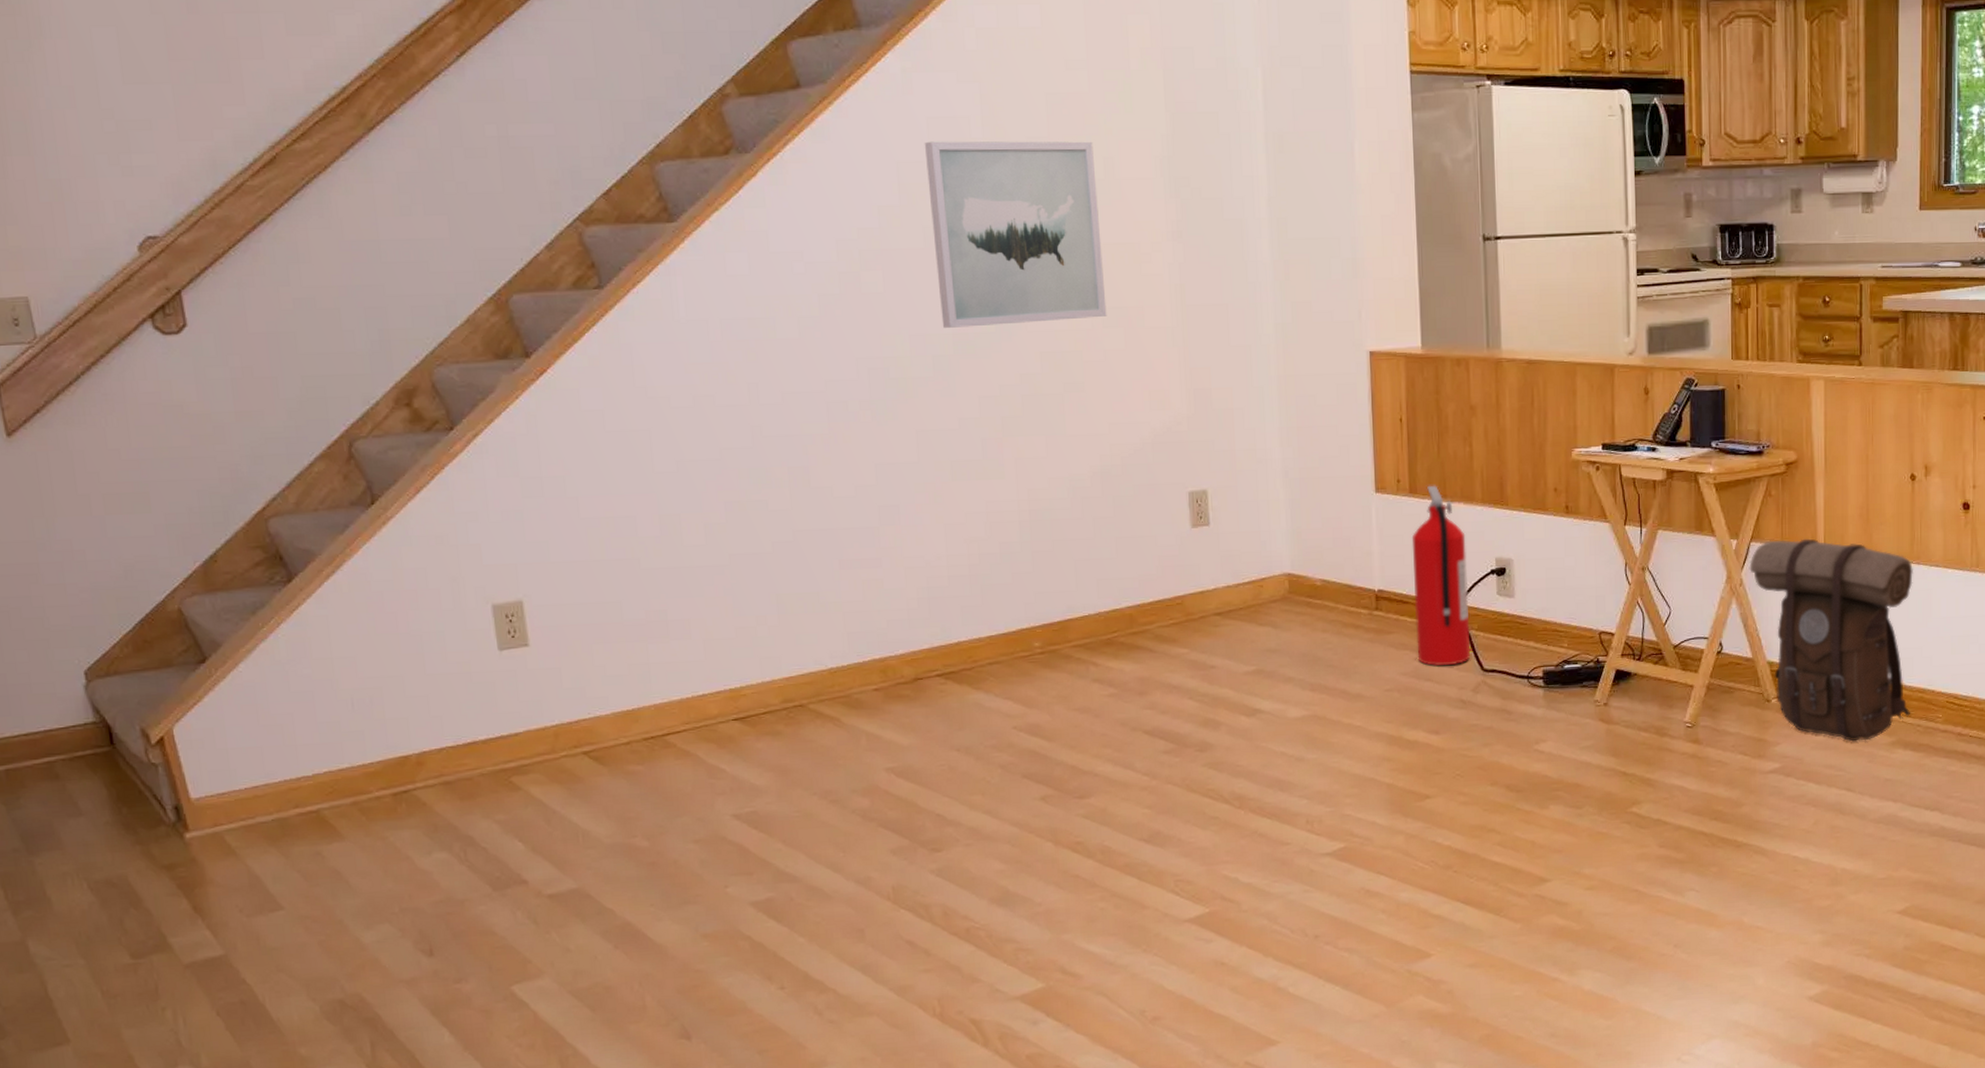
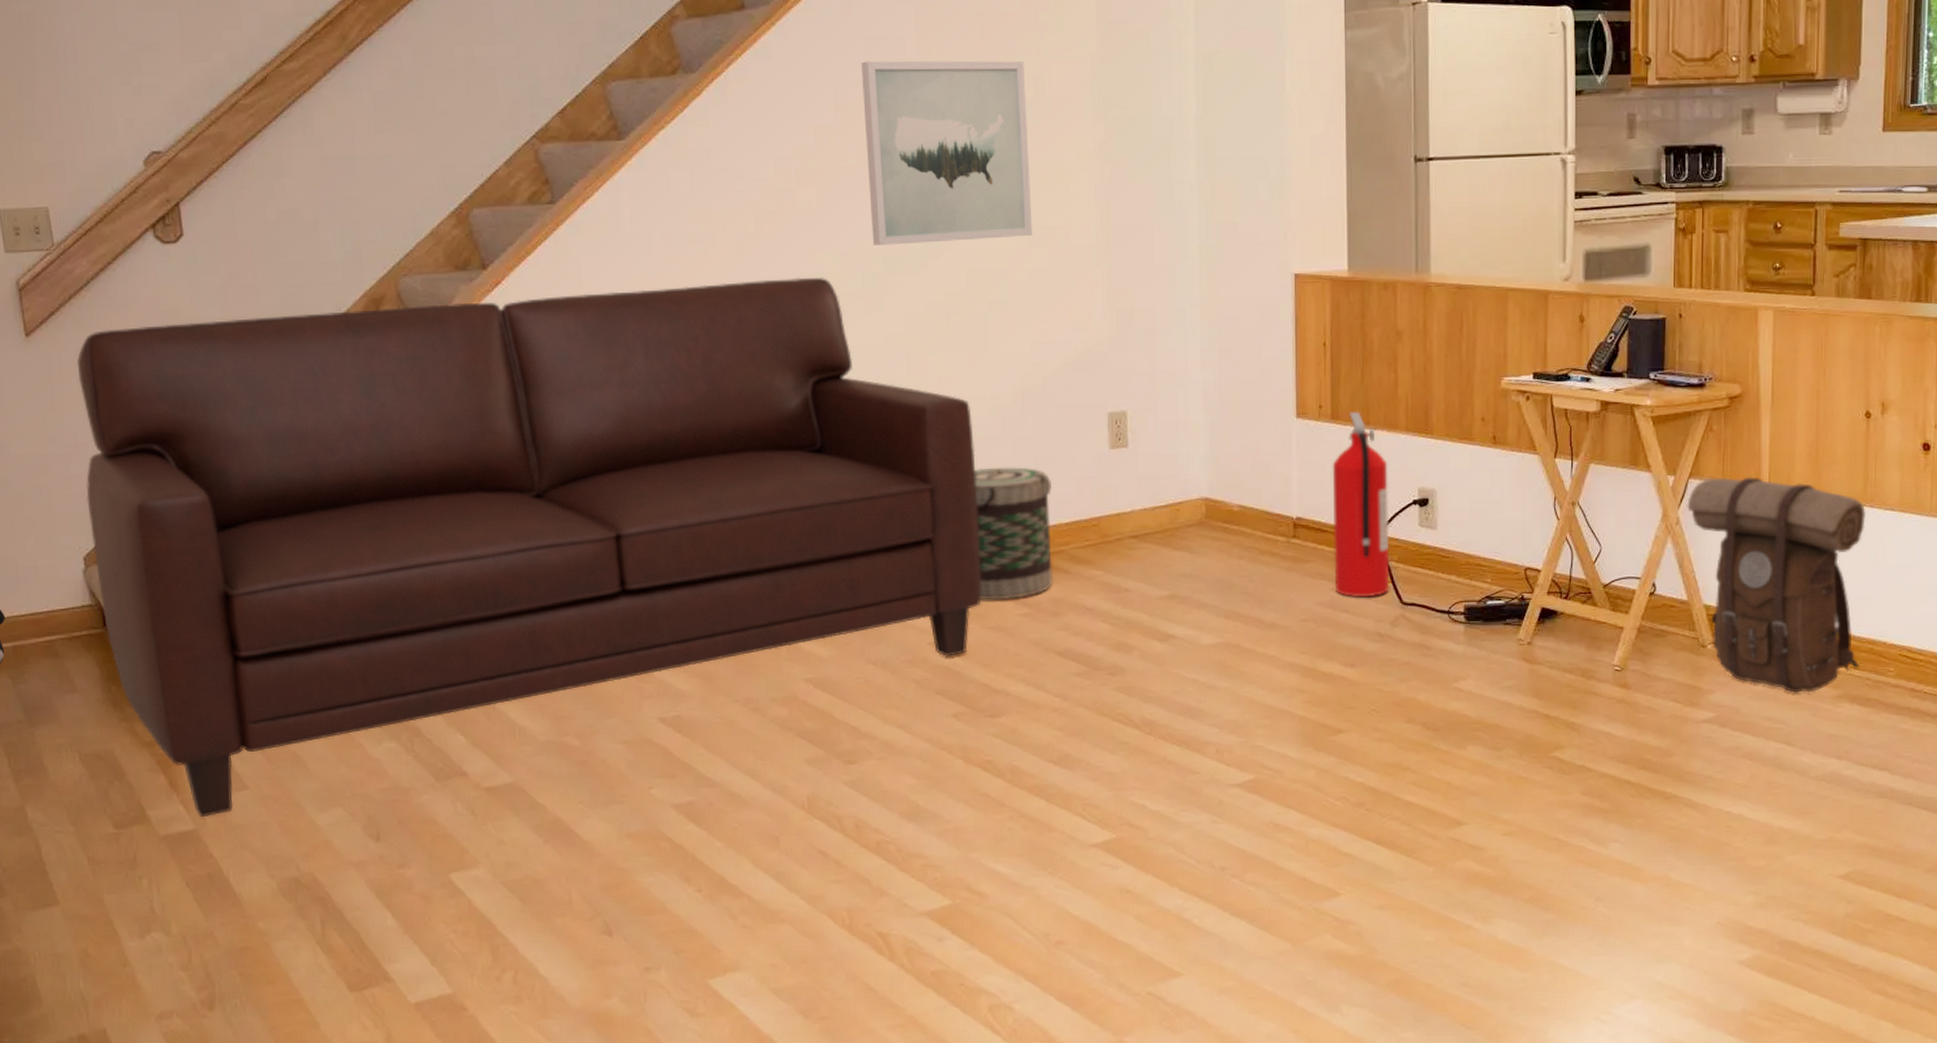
sofa: none [68,360,1066,942] -> present [76,277,981,818]
basket: none [1055,547,1138,682] -> present [975,467,1053,600]

